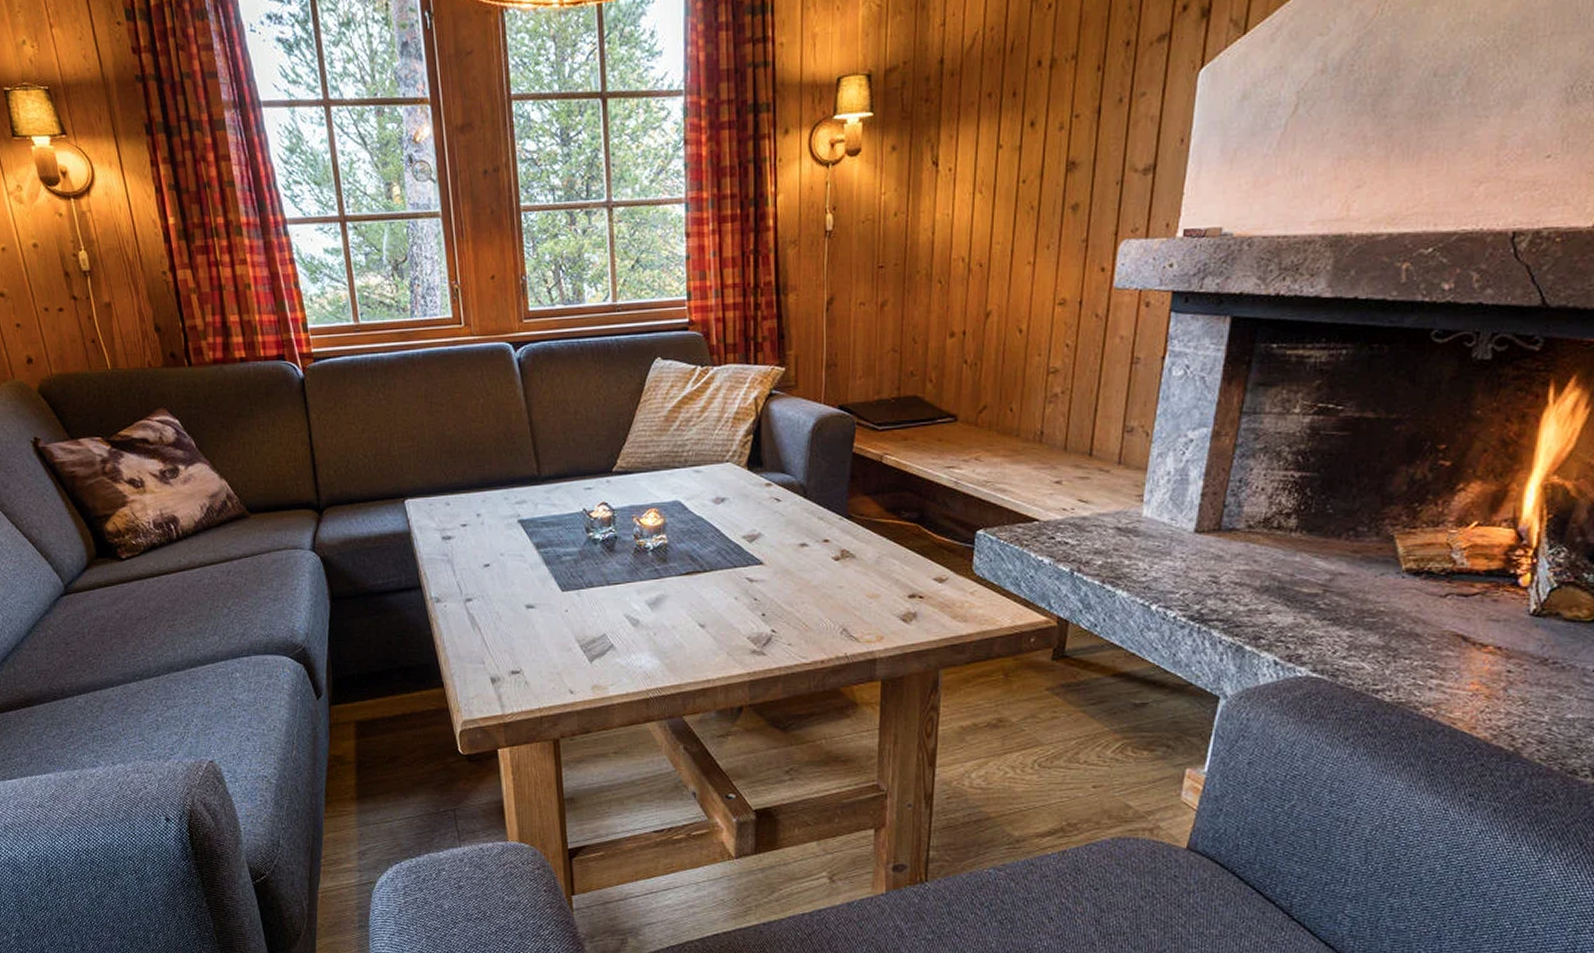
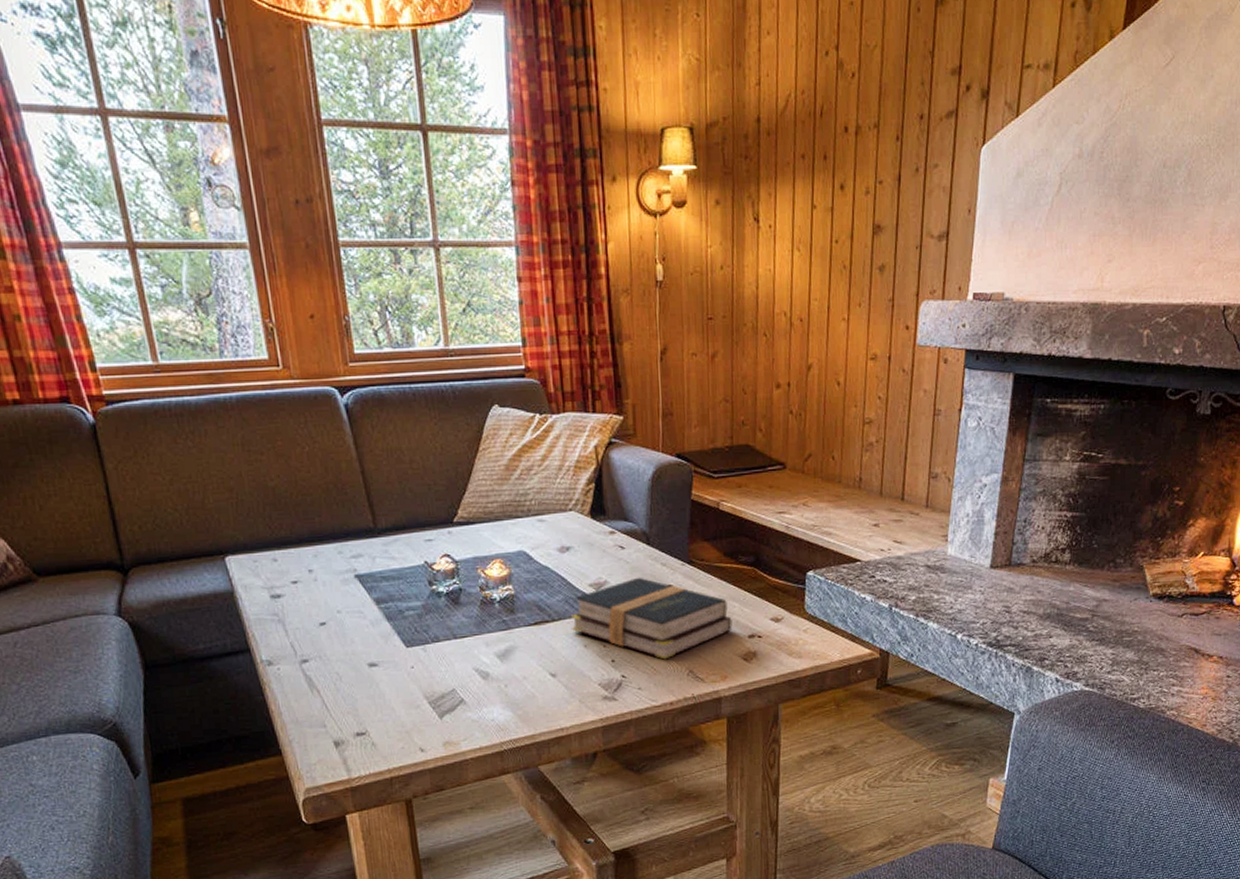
hardback book: none [722,530,891,616] -> present [570,577,732,660]

